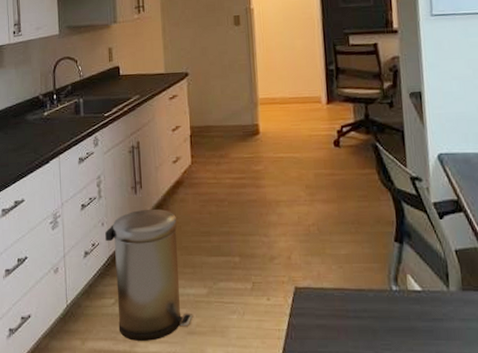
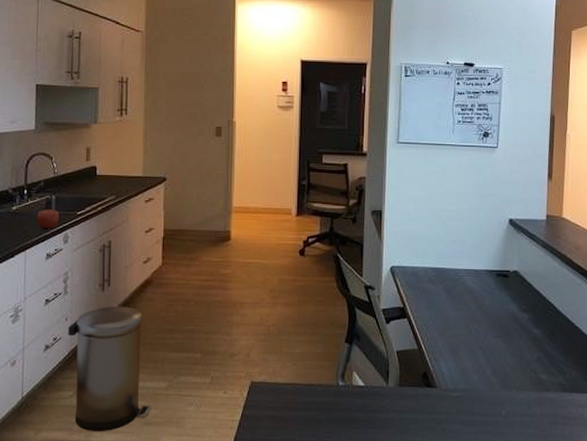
fruit: none [66,111,88,134] -> present [36,207,60,230]

